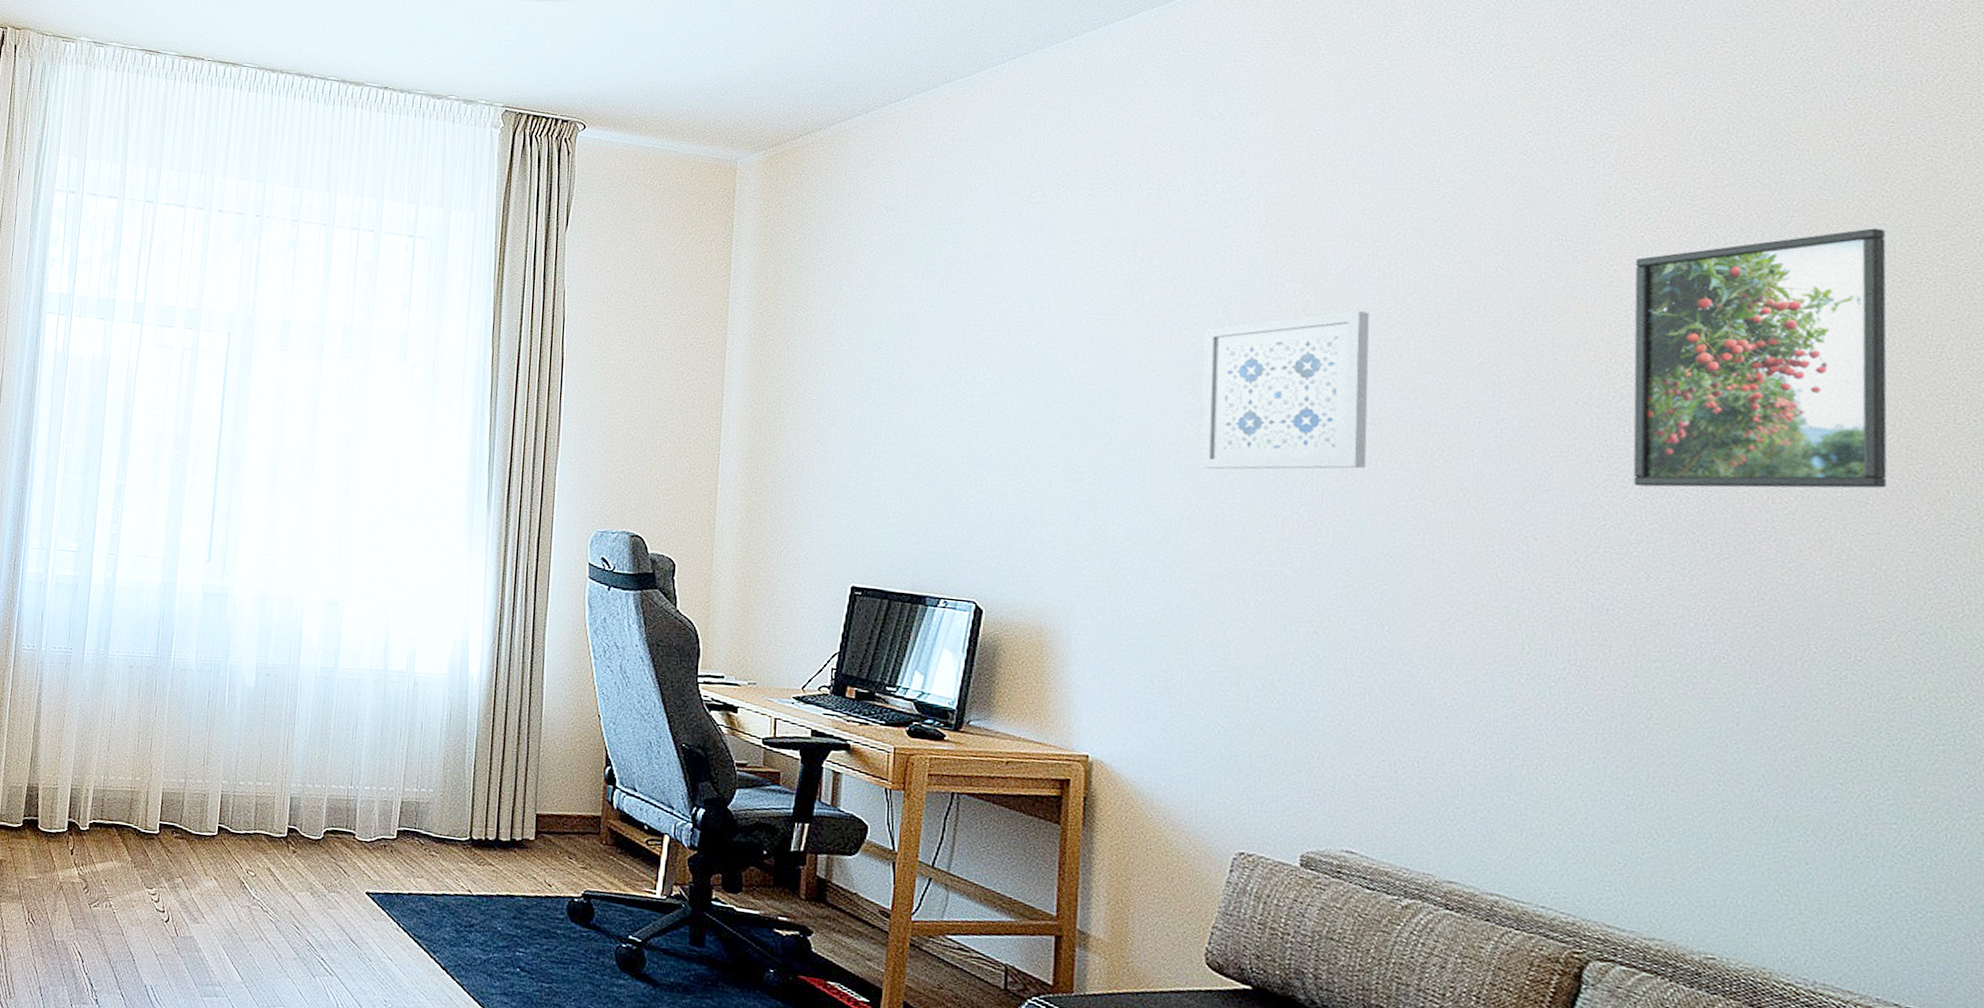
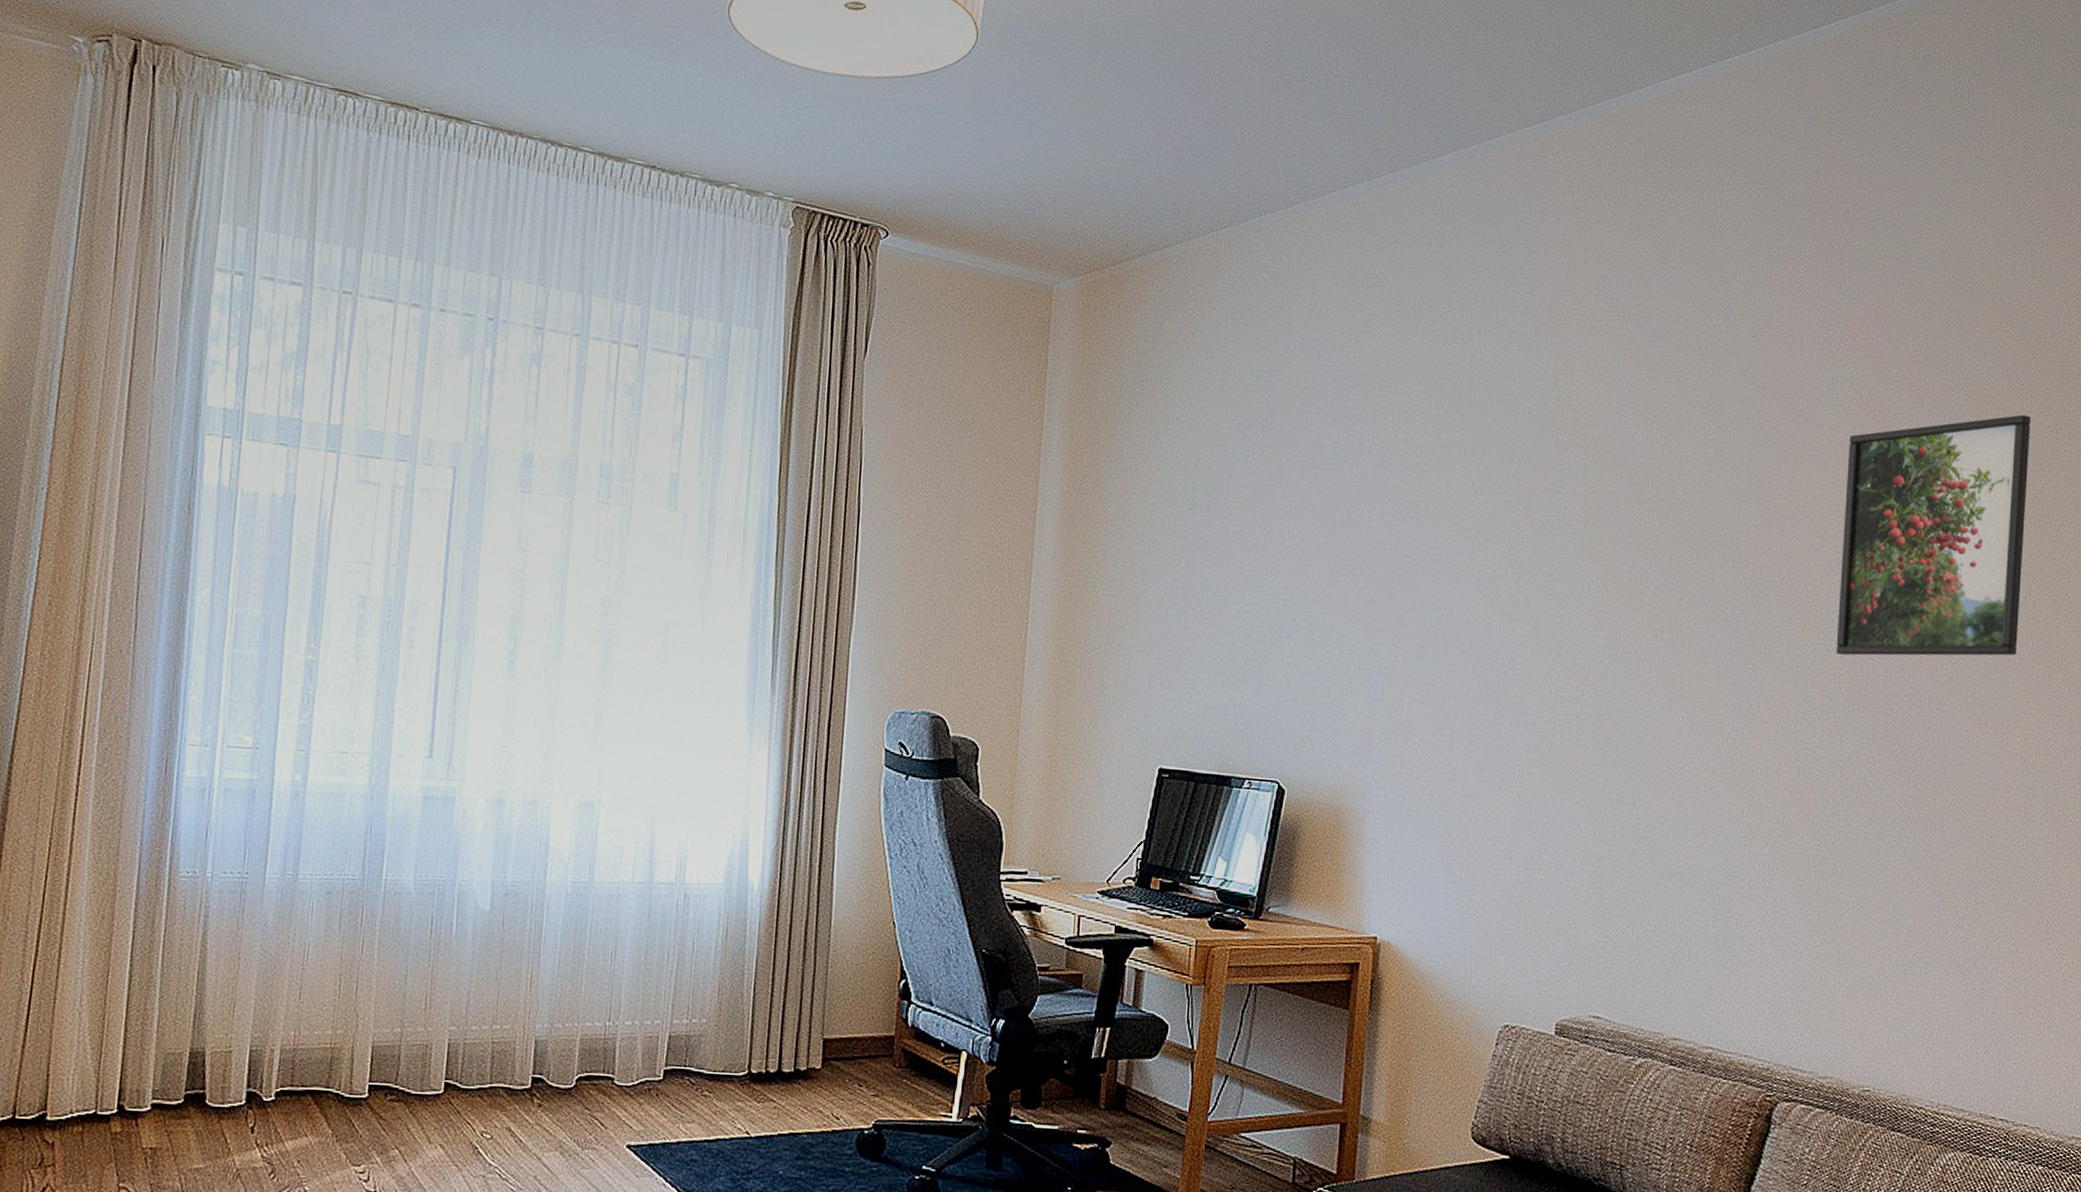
wall art: present [1200,311,1370,470] -> none [1487,479,1638,640]

